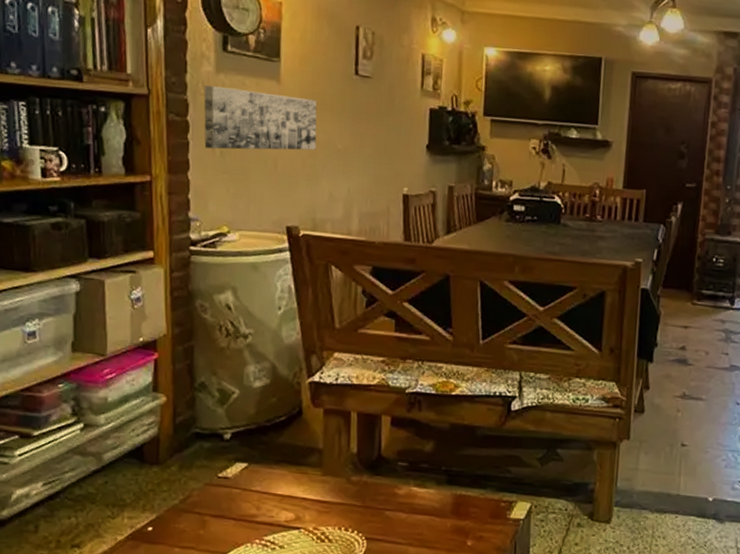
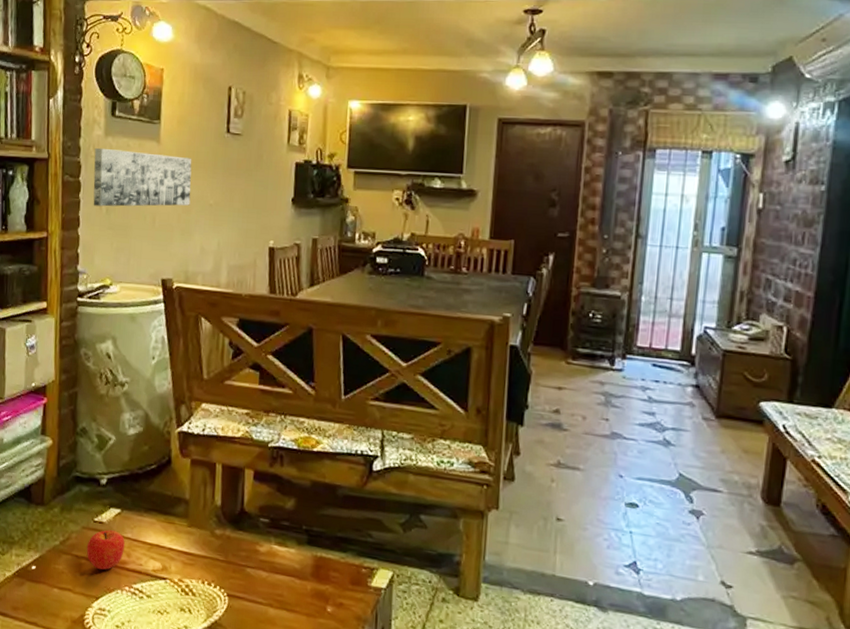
fruit: none [210,484,253,526] -> present [86,530,125,570]

